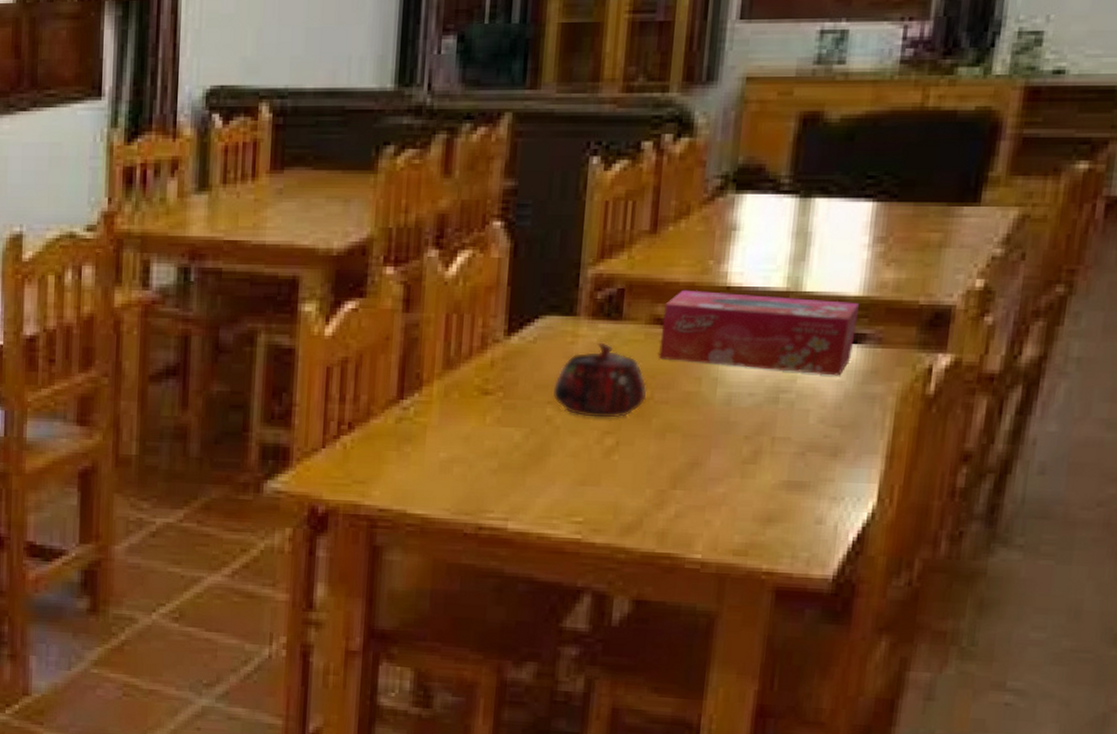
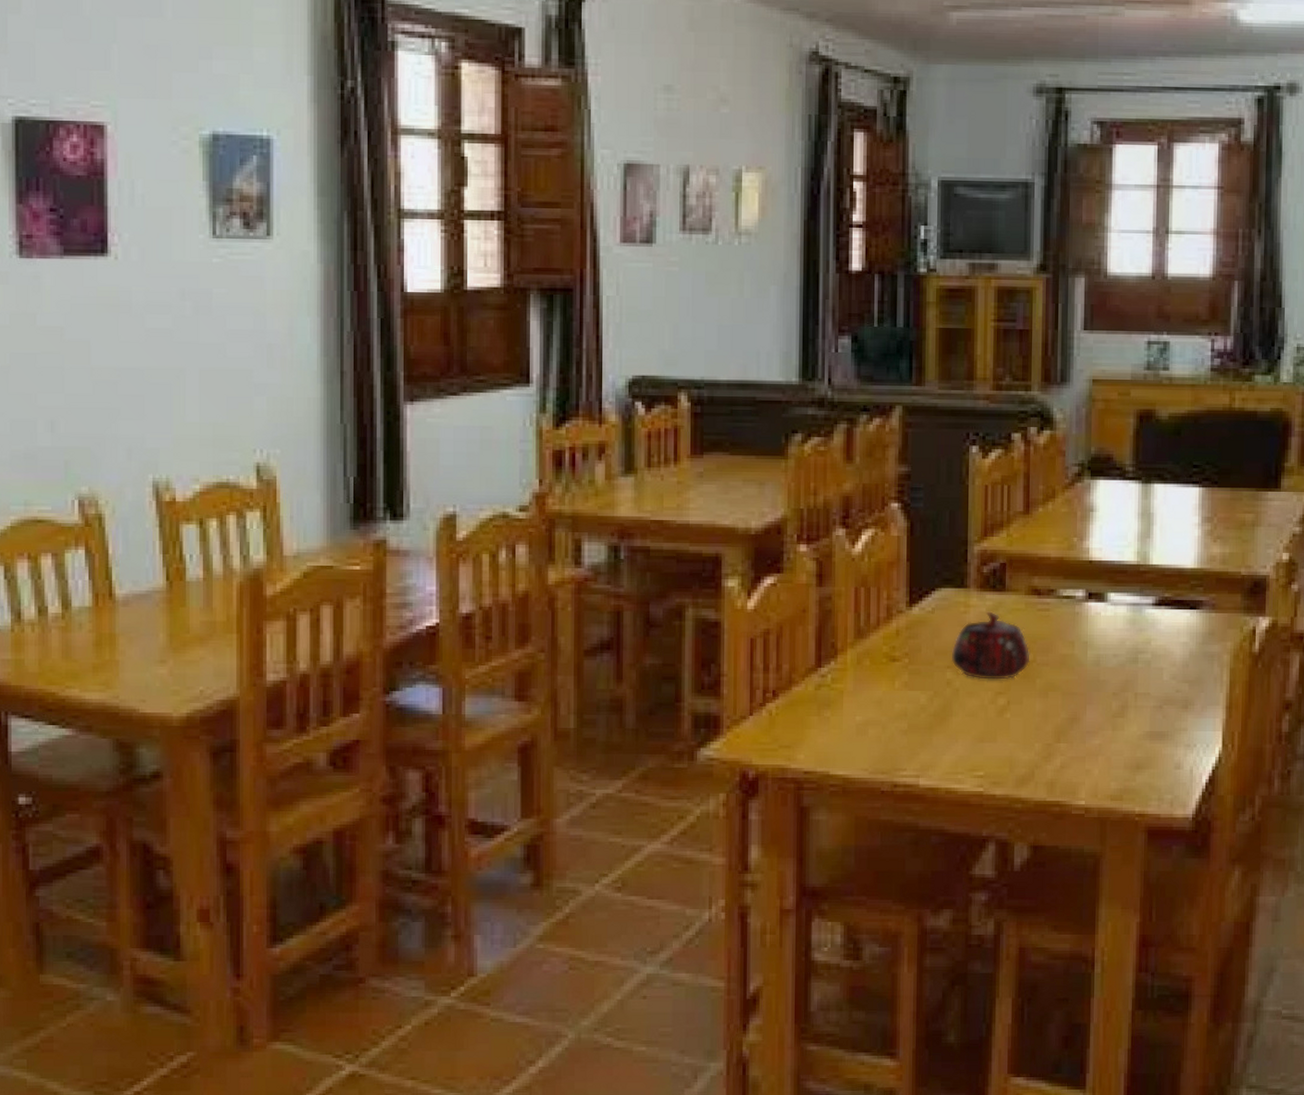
tissue box: present [657,289,860,376] -> none [1037,563,1196,638]

